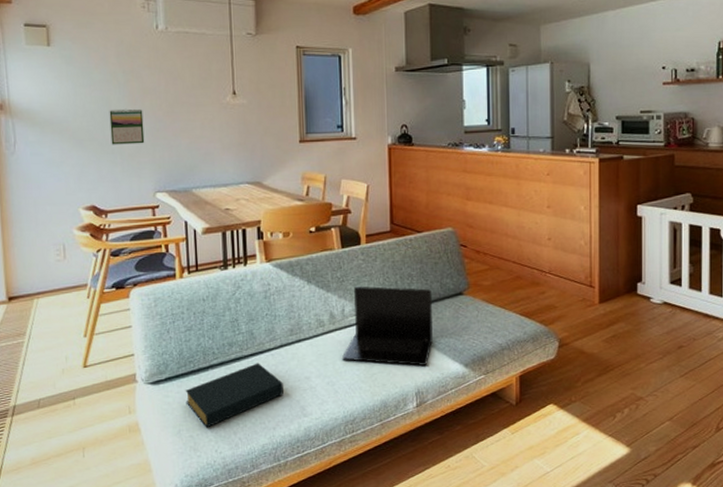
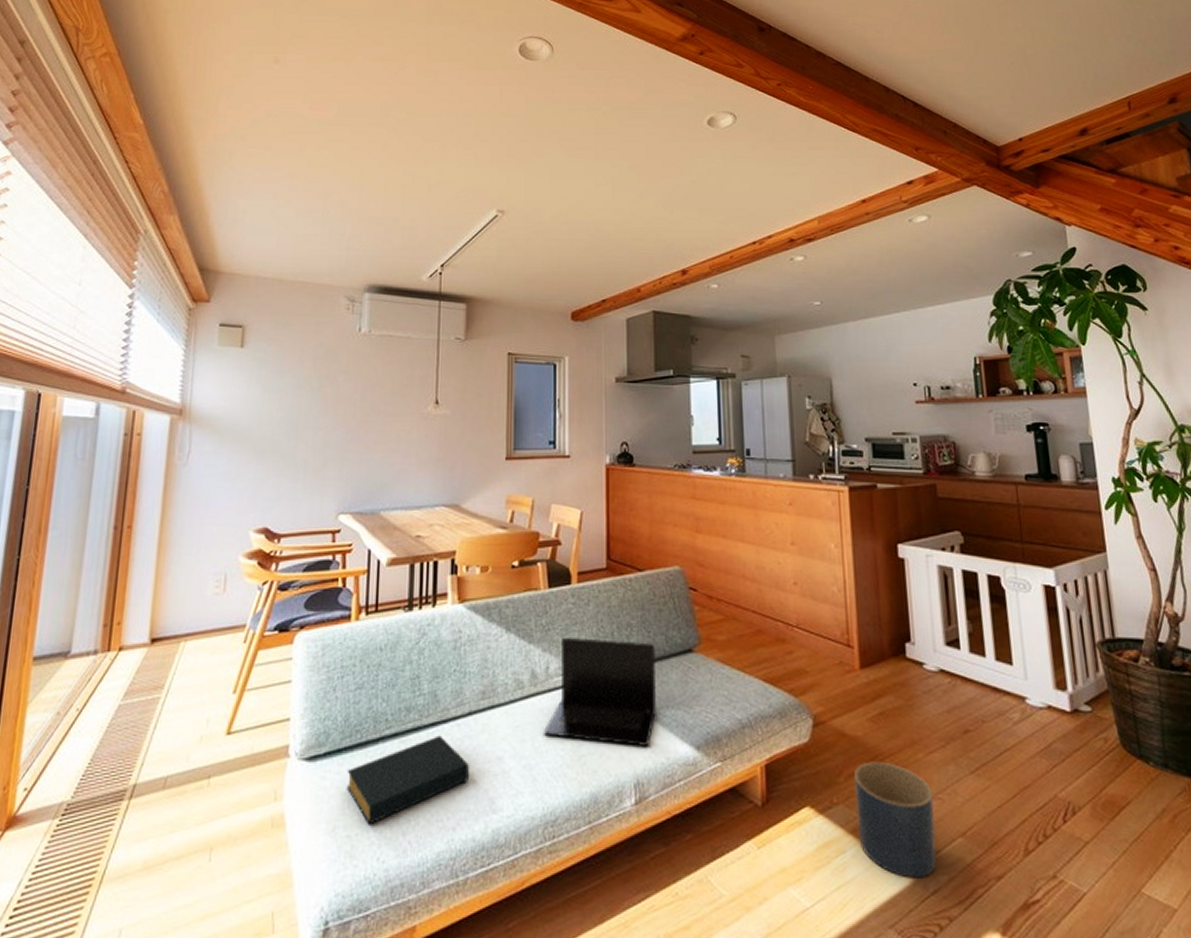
calendar: present [109,108,145,145] -> none [295,417,335,458]
planter: none [590,370,650,450] -> present [855,761,937,879]

